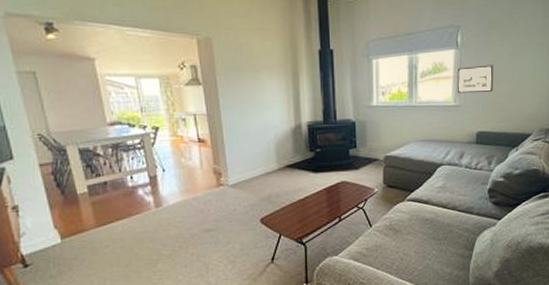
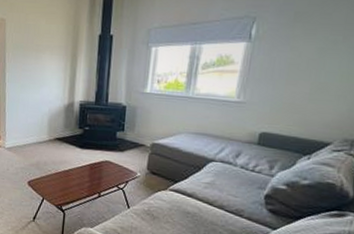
picture frame: present [457,65,494,94] -> none [243,61,293,91]

